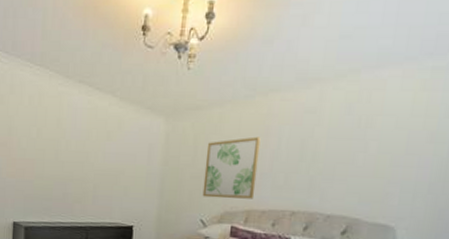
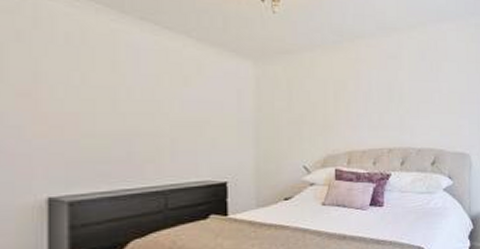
wall art: present [202,136,261,199] -> none [301,80,354,142]

